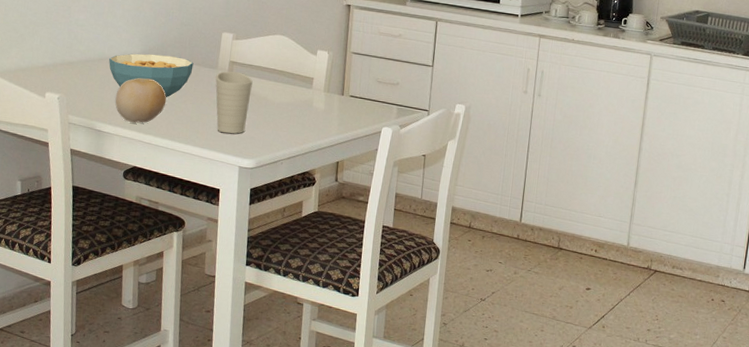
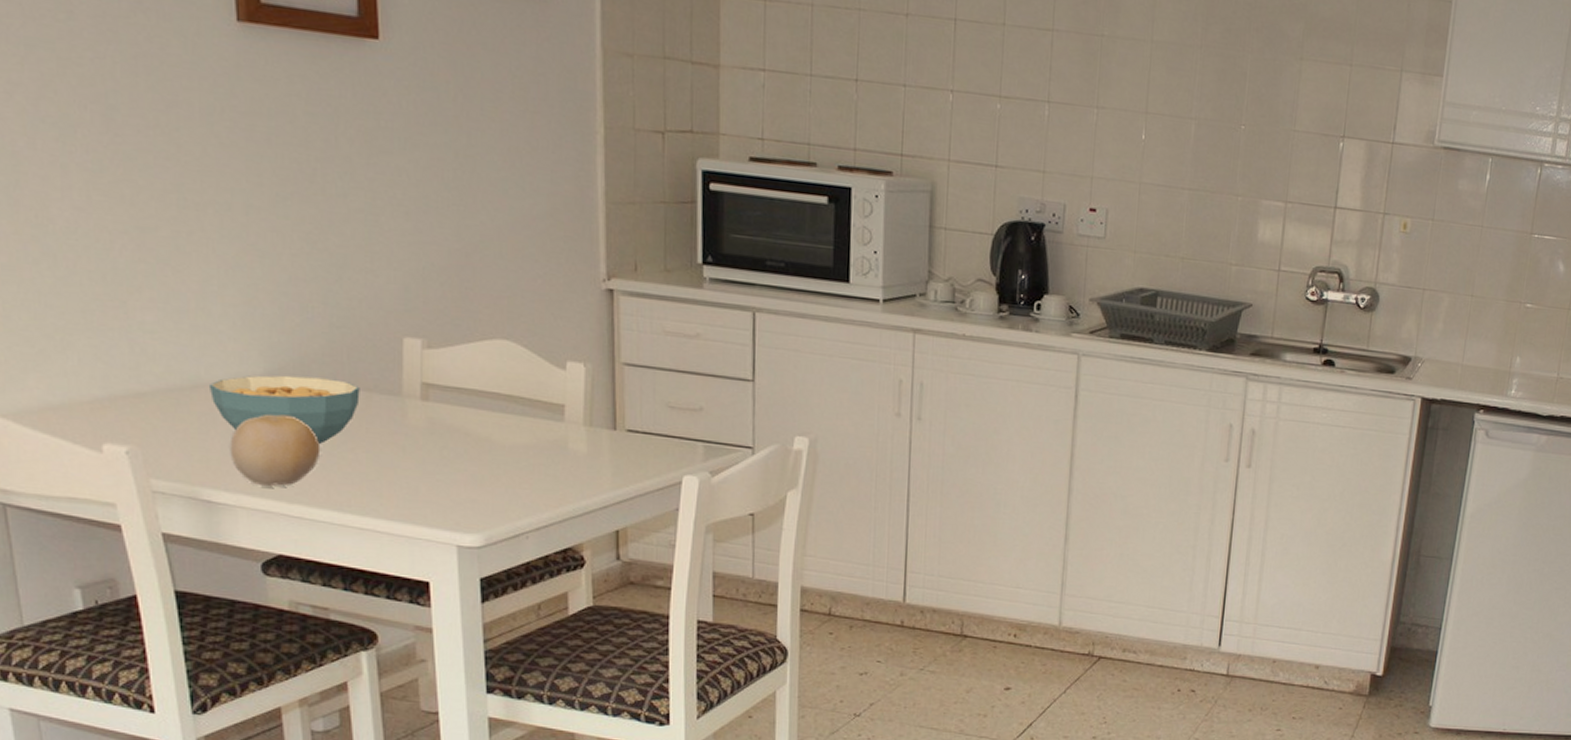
cup: present [215,71,253,134] -> none [401,398,464,497]

